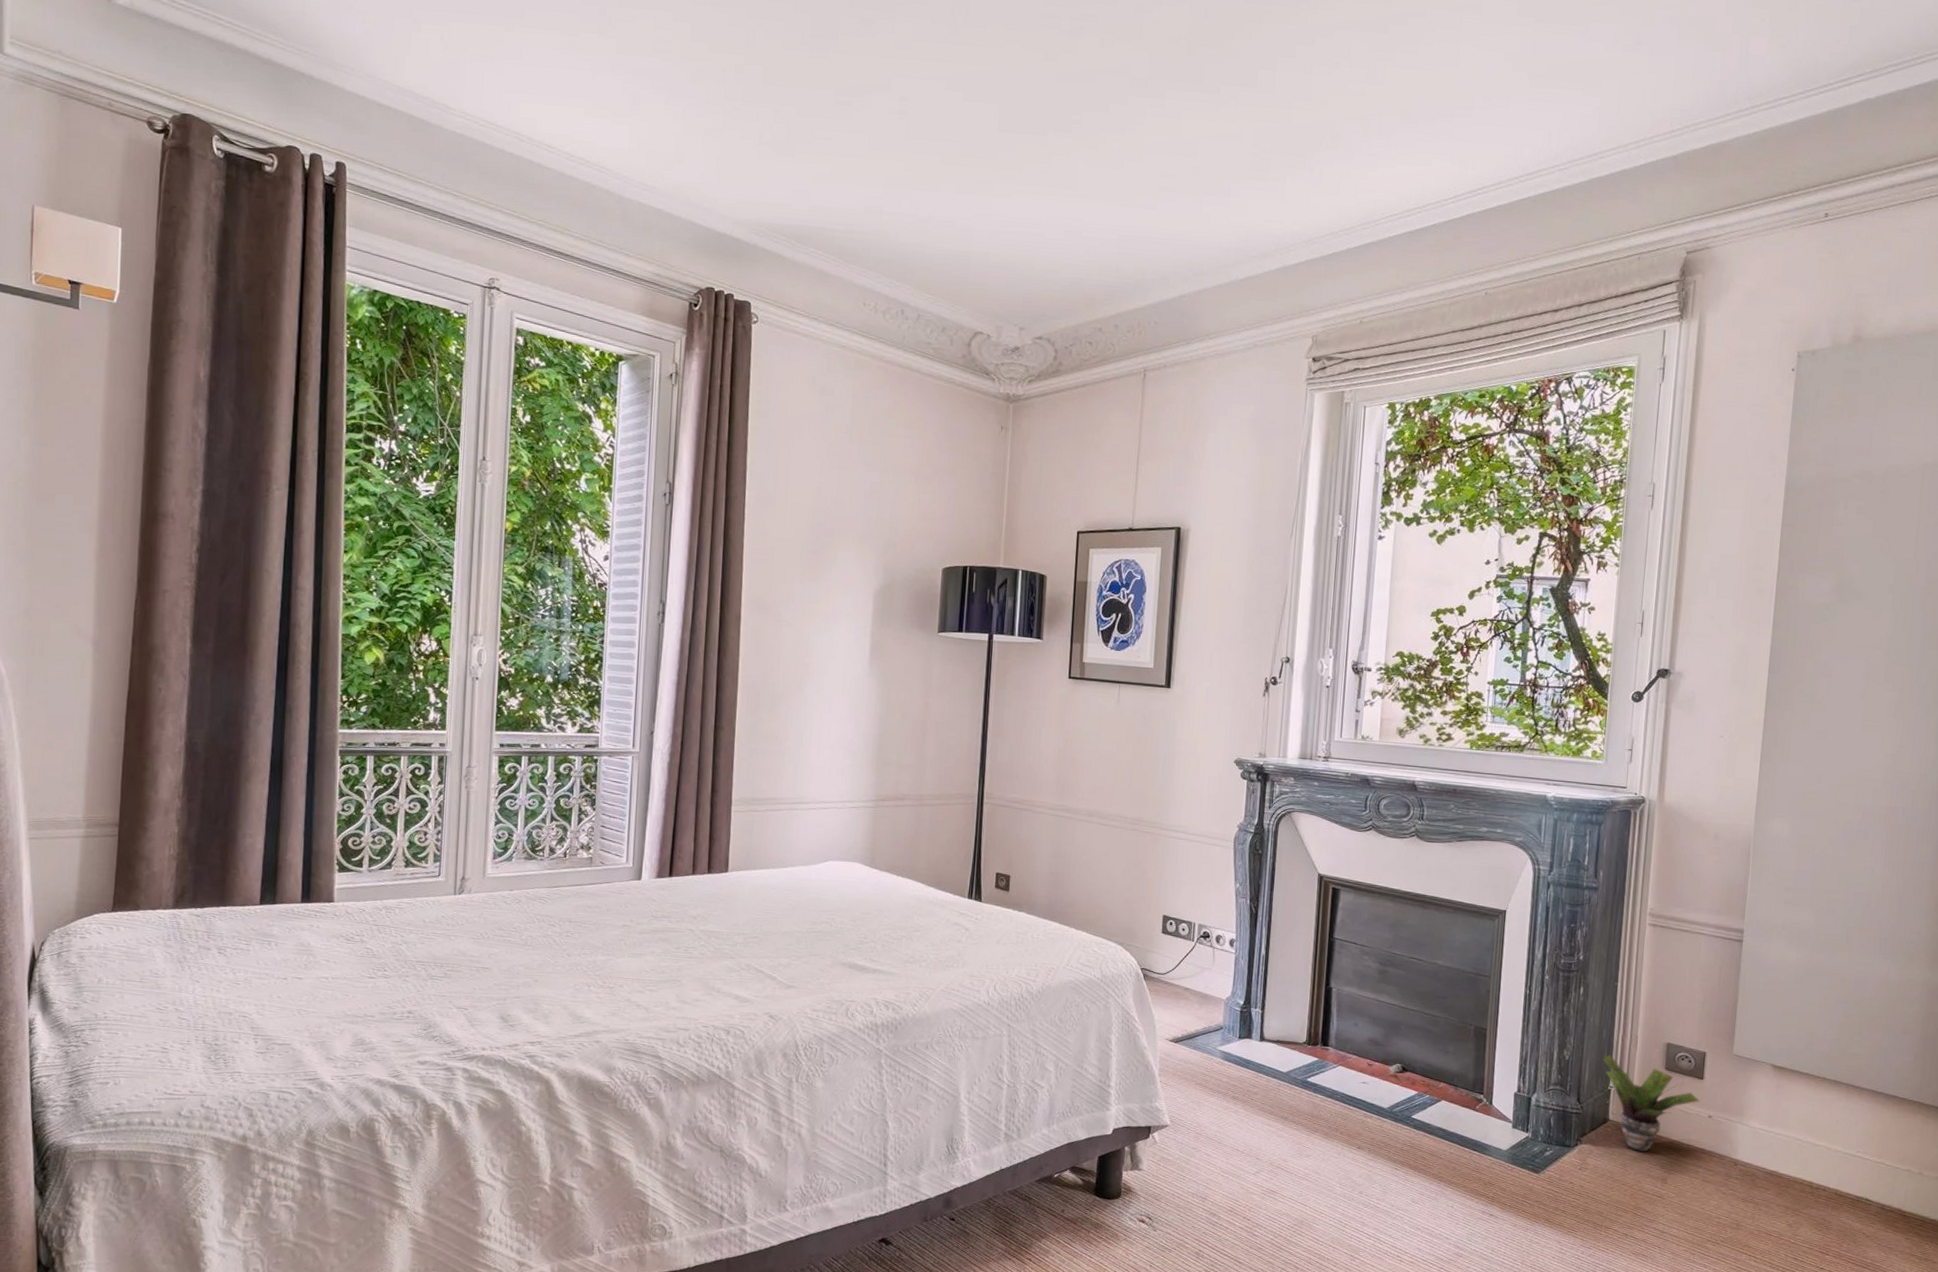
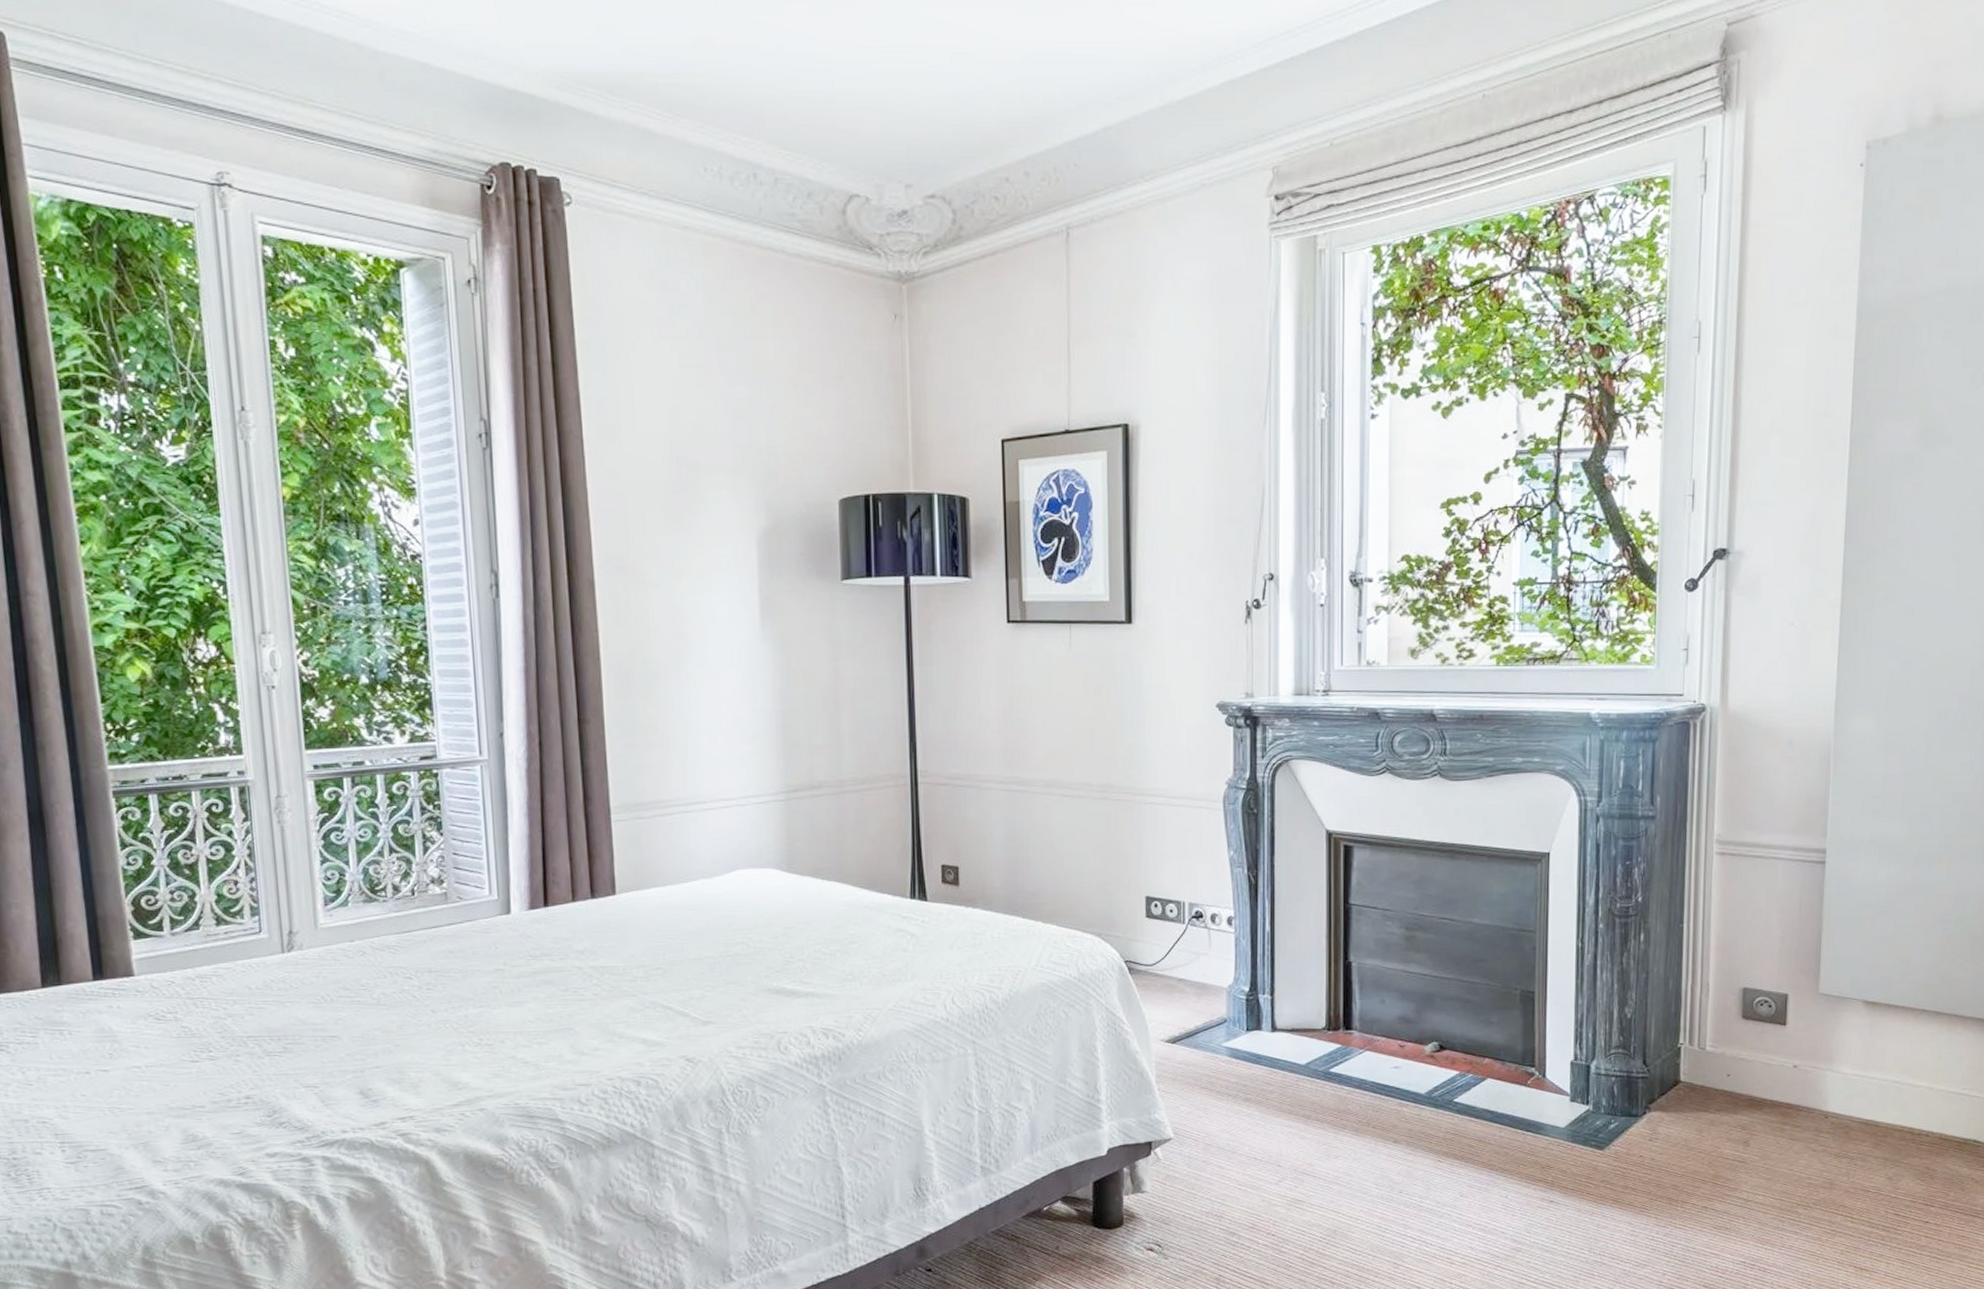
potted plant: present [1602,1054,1700,1153] -> none [1670,1007,1783,1114]

